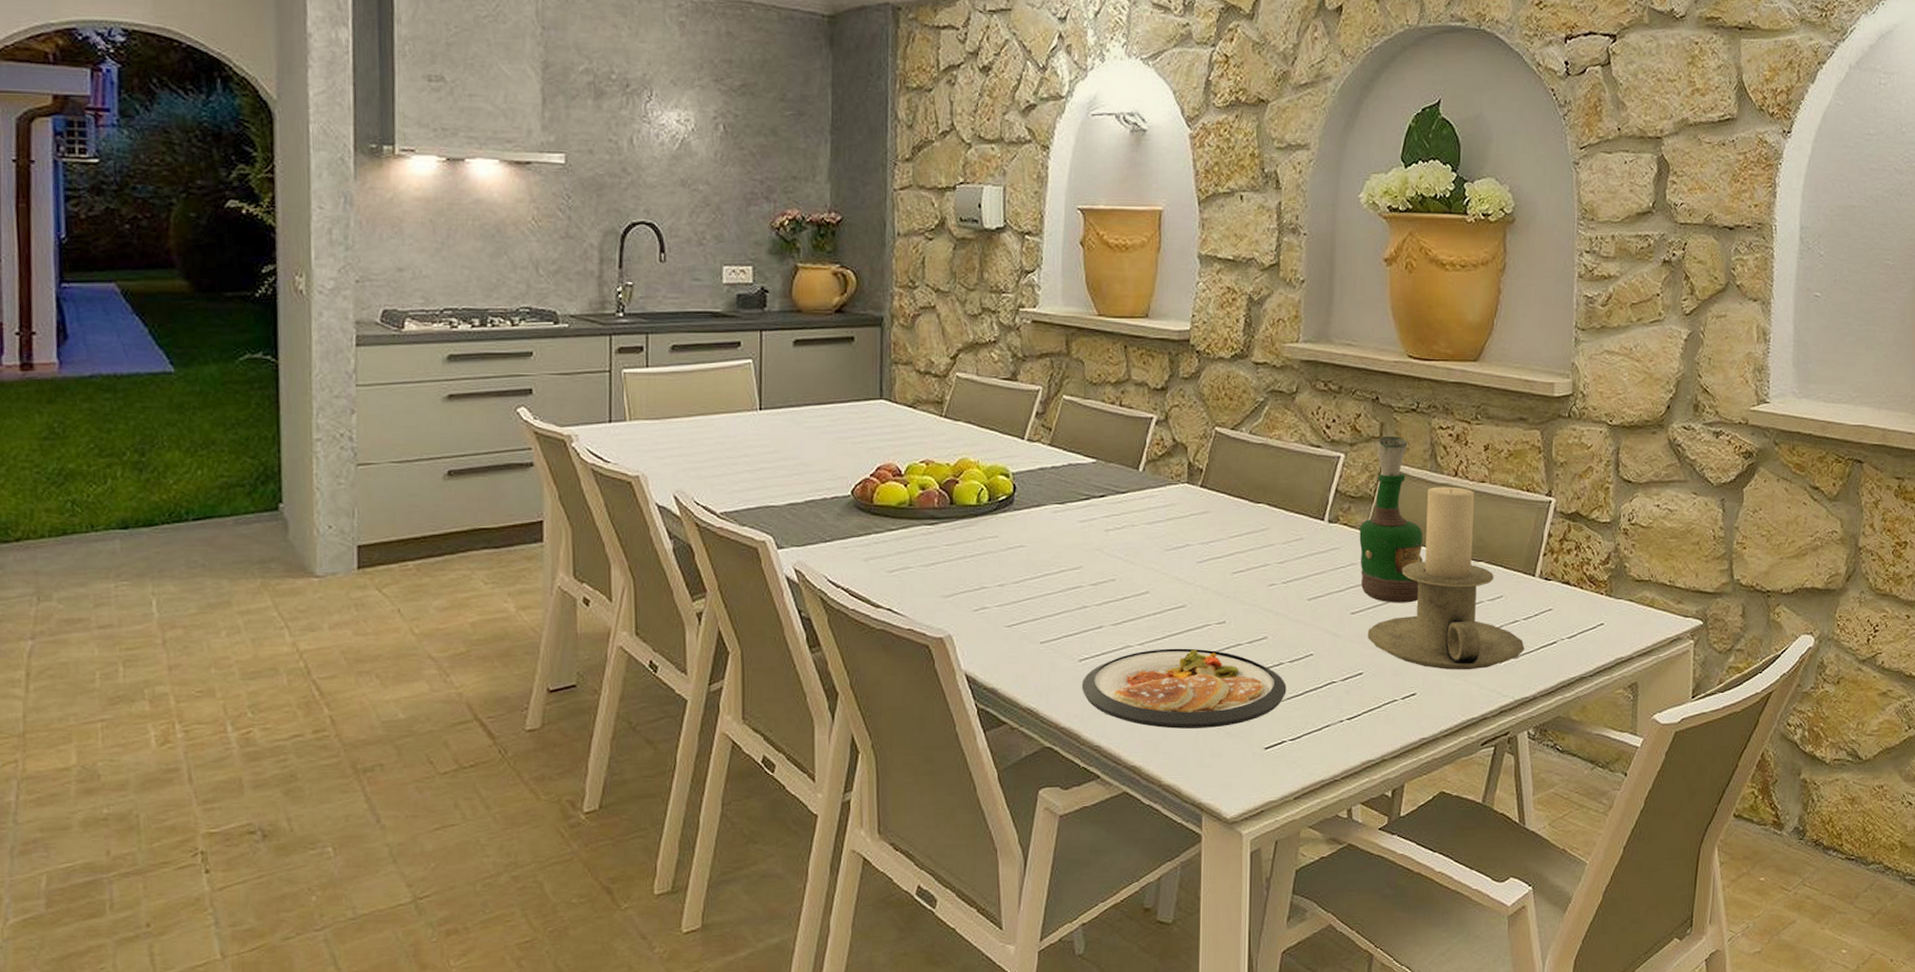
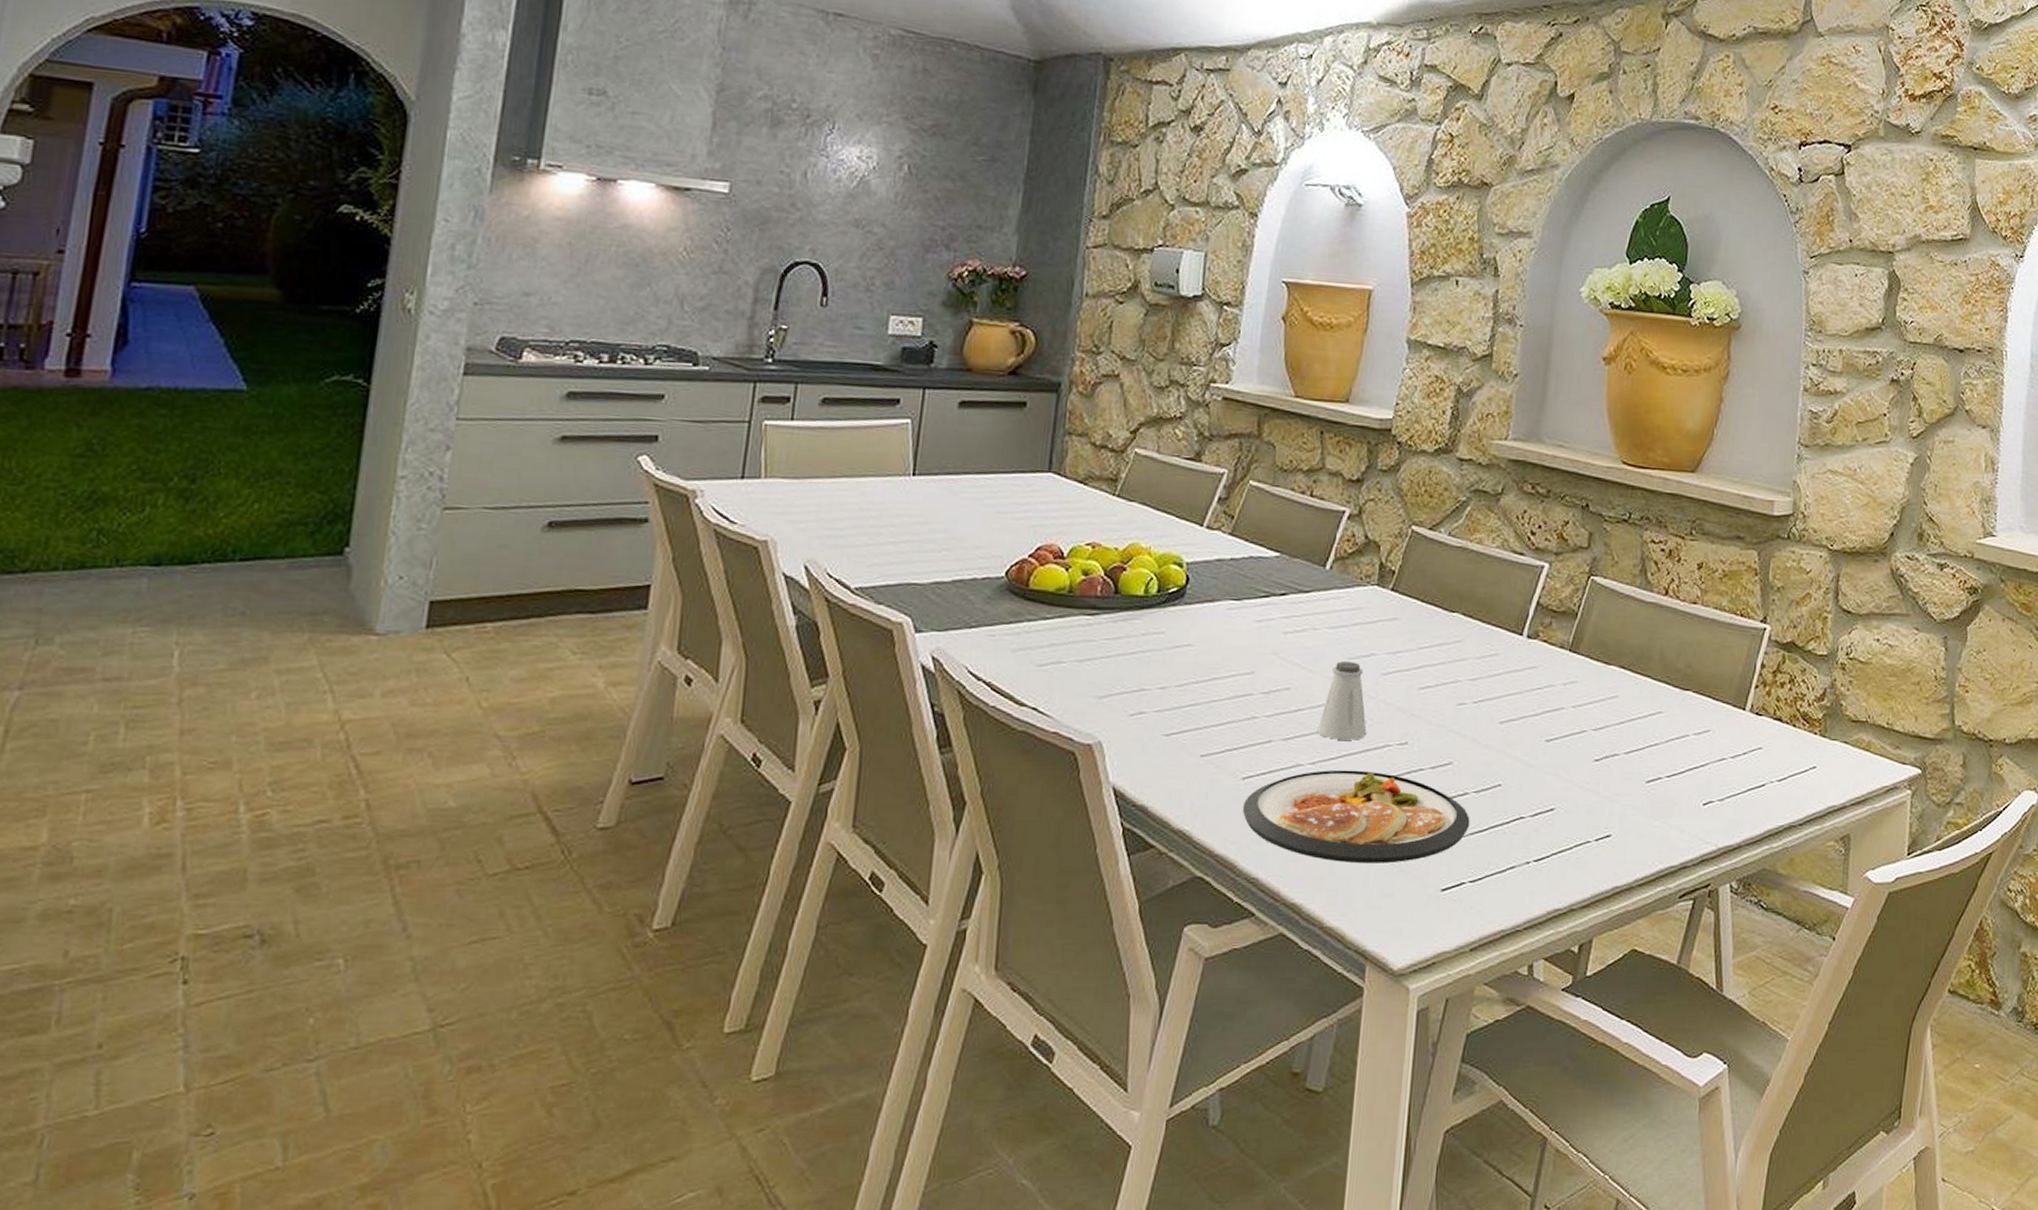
saltshaker: none [1143,553,1187,622] -> present [1317,661,1367,740]
grog bottle: present [1359,436,1423,603] -> none [1558,547,1628,733]
candle holder: present [1367,486,1525,670] -> none [1562,605,1731,812]

